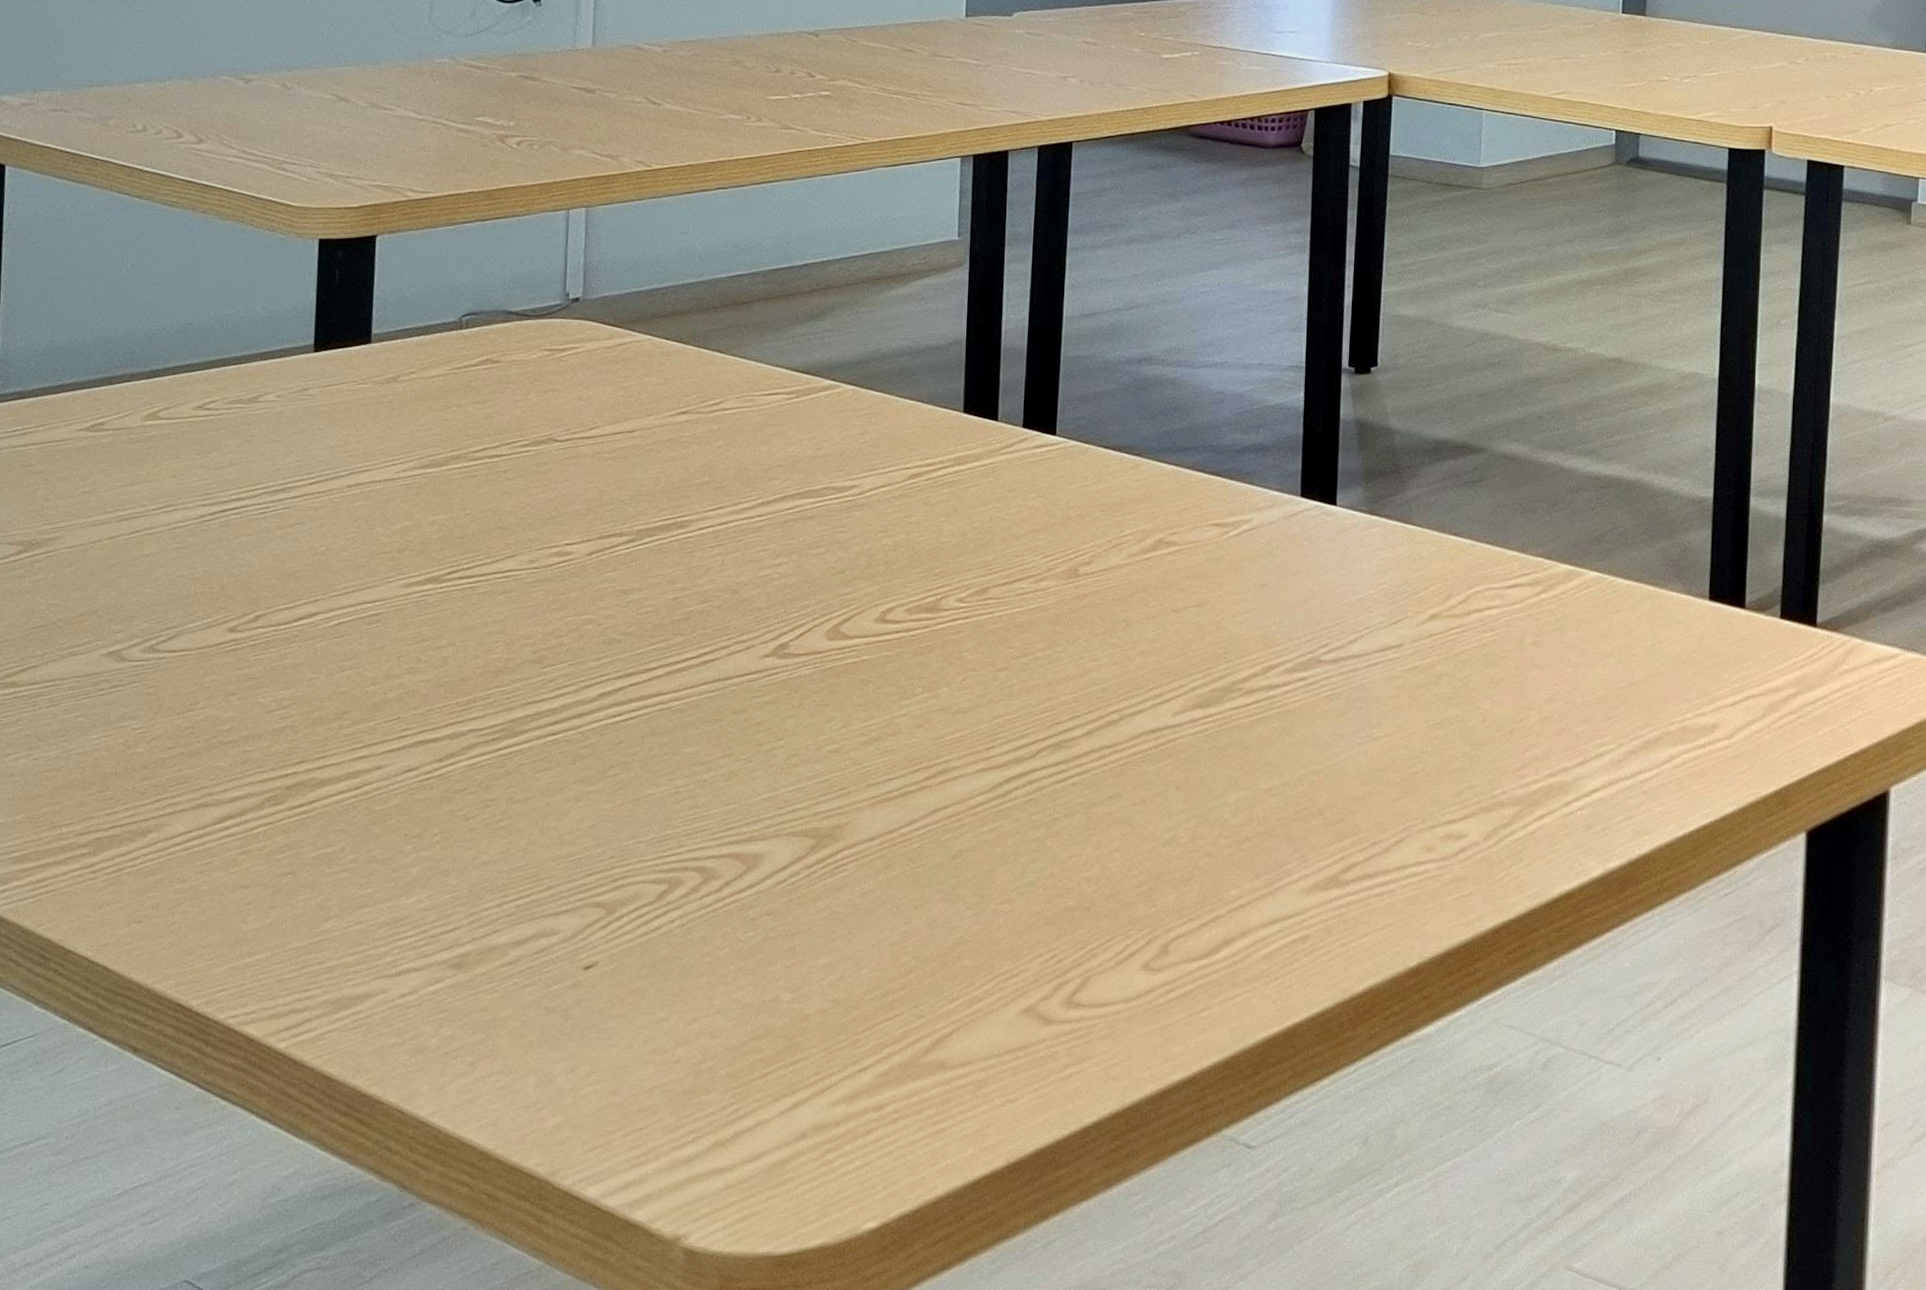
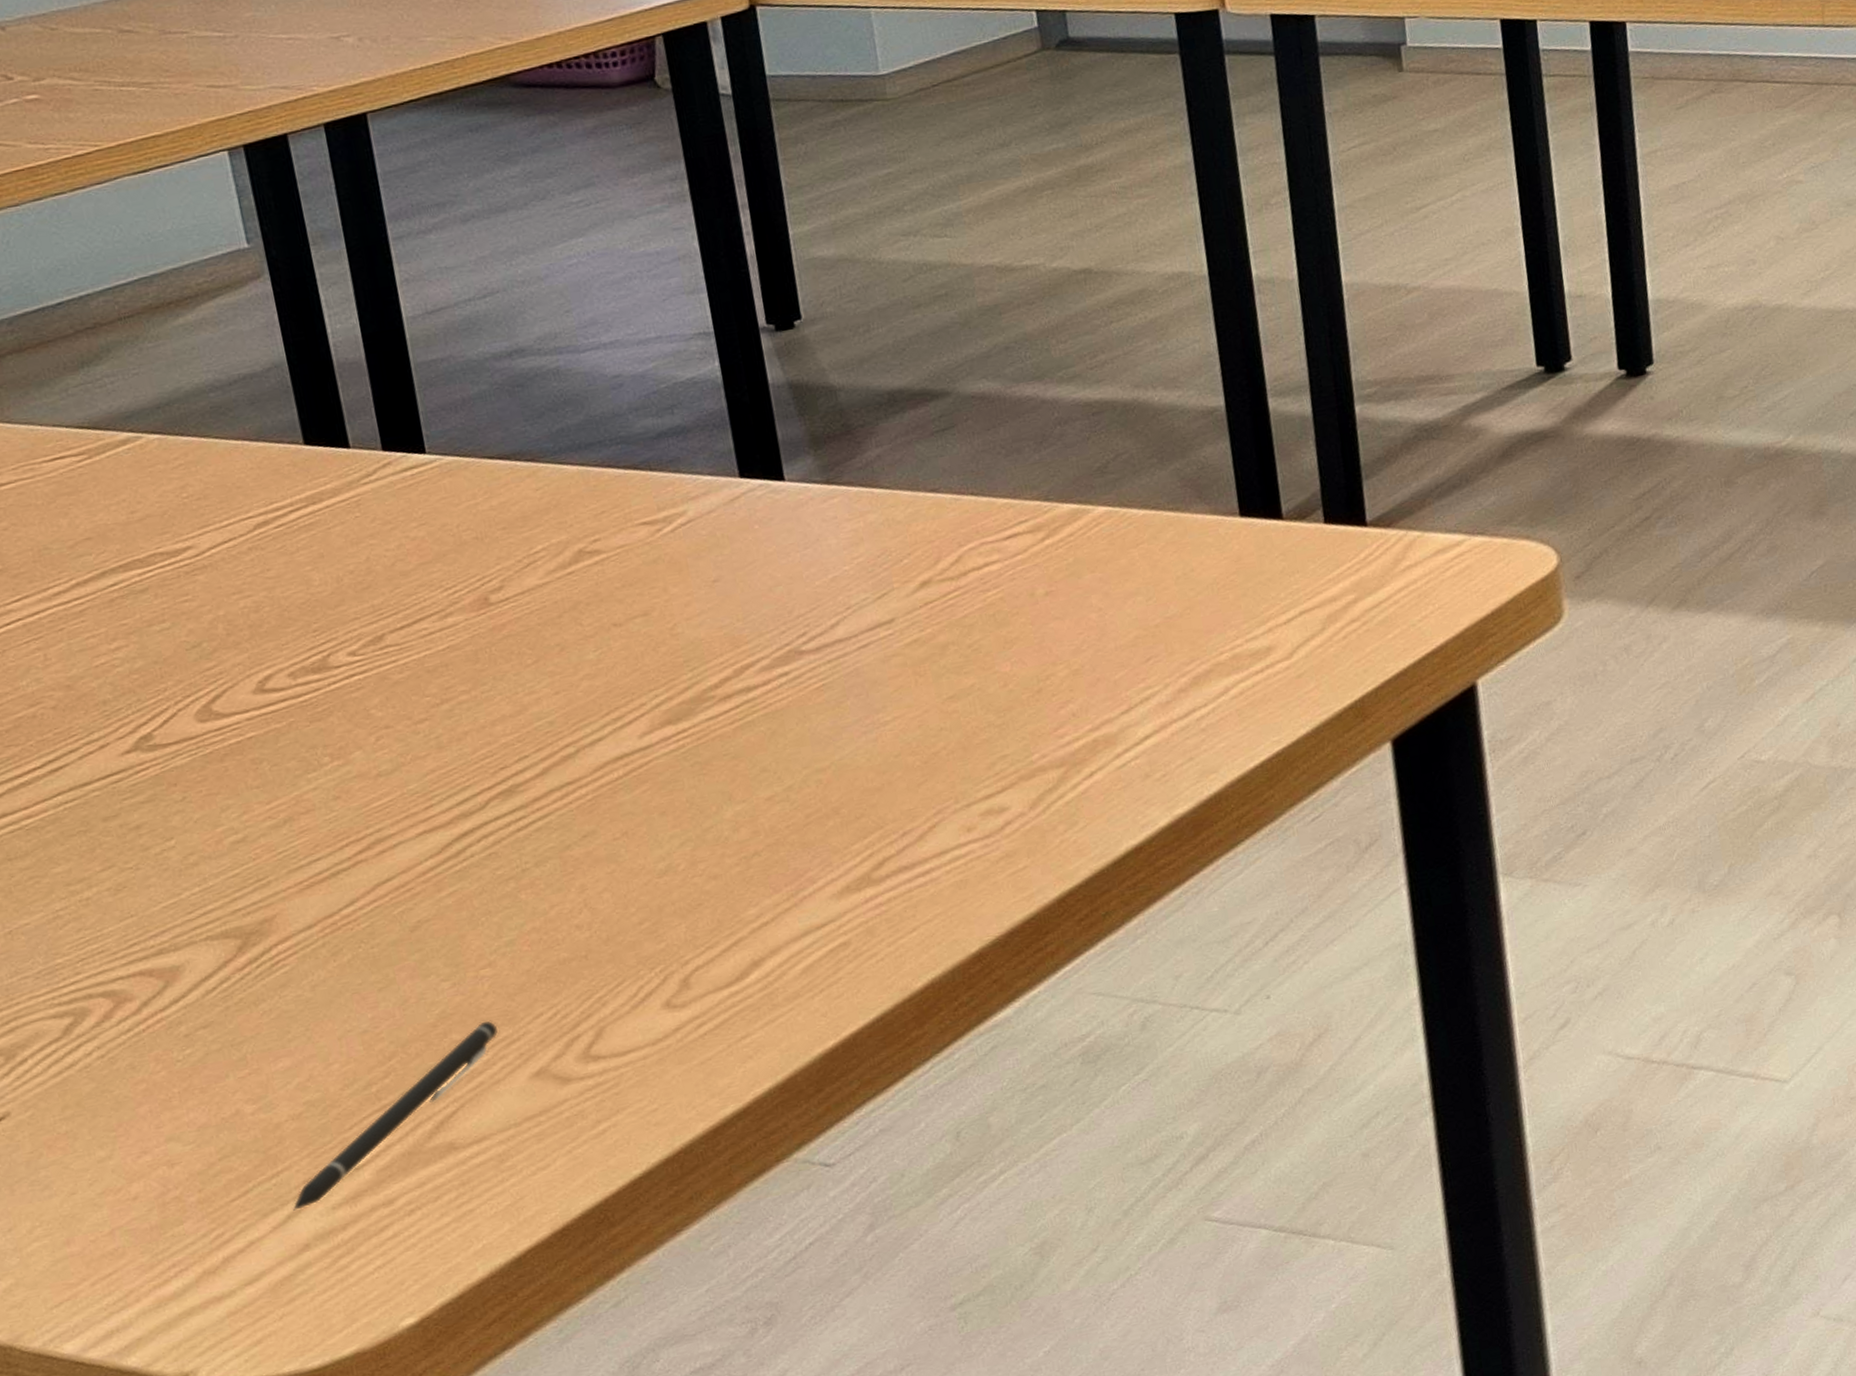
pen: none [800,953,1002,1100] -> present [293,1021,498,1211]

